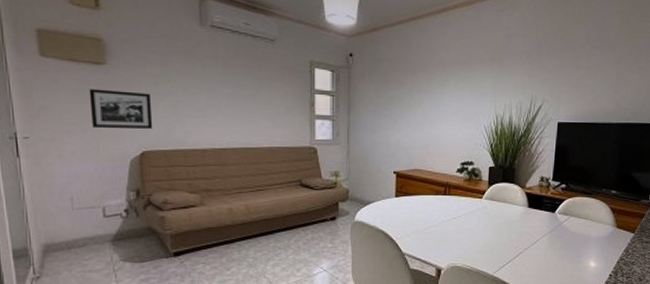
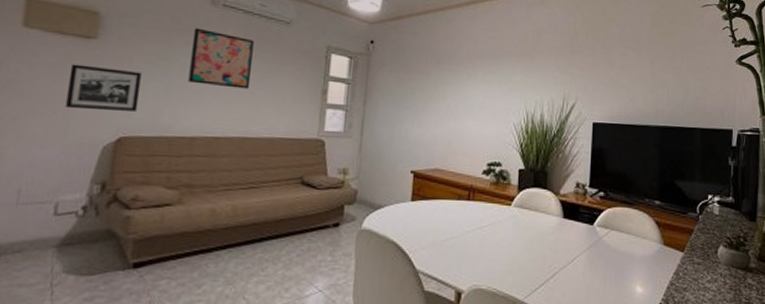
wall art: none [188,49,246,105] -> present [188,27,254,89]

